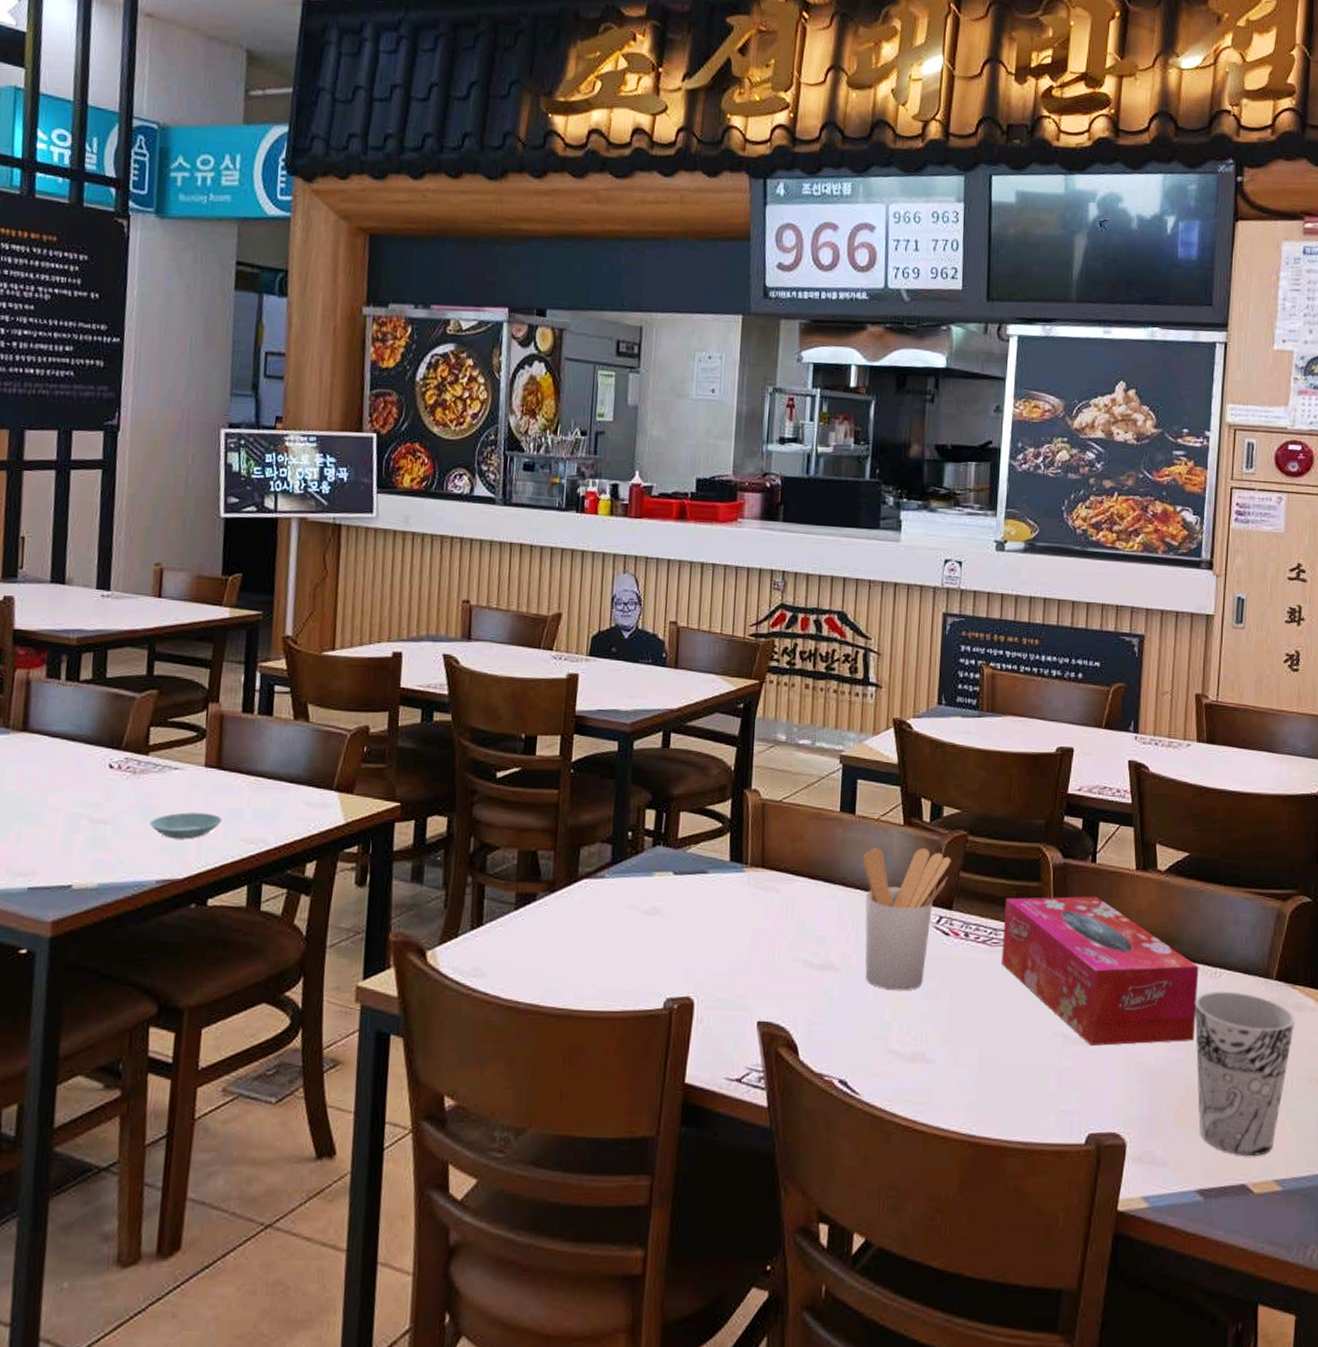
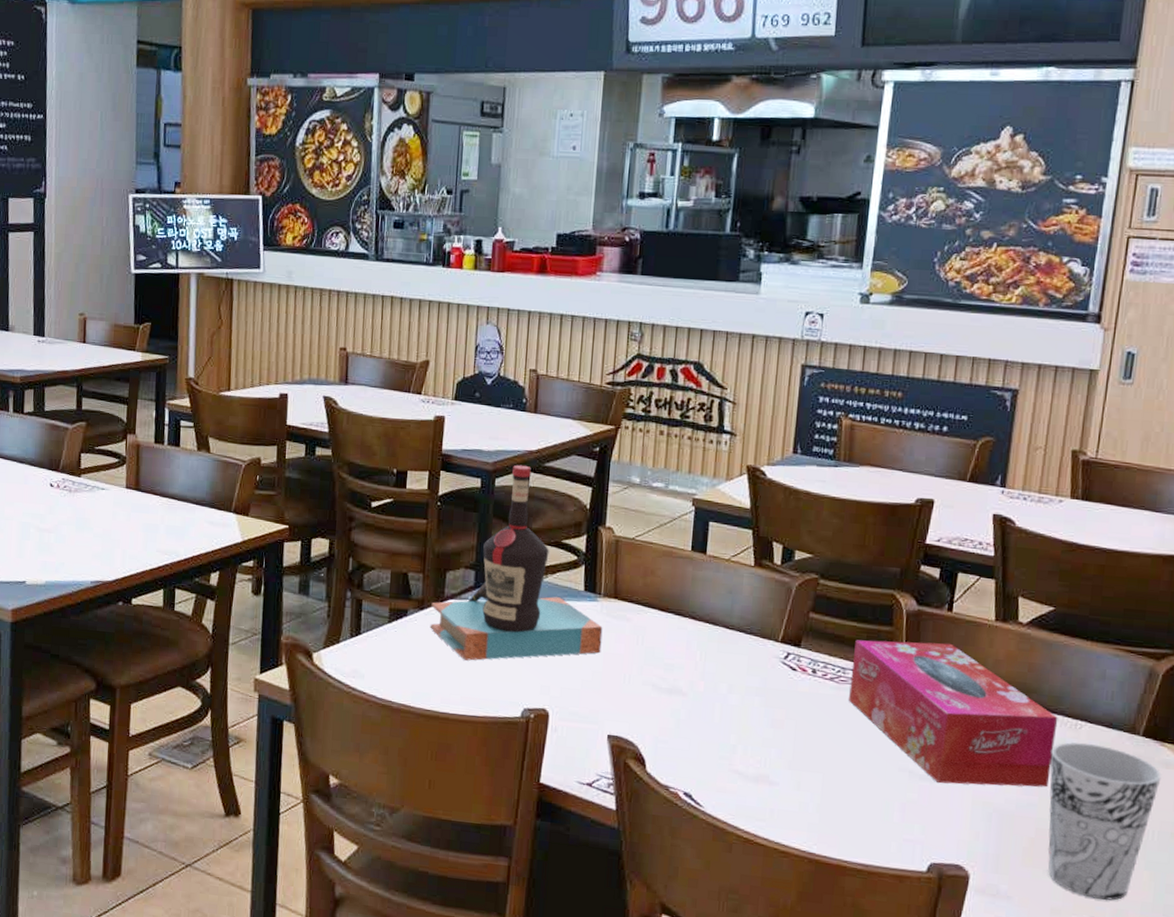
saucer: present [150,812,222,839] -> none [84,526,141,549]
bottle: none [562,725,750,948] -> present [430,464,603,661]
utensil holder: present [862,847,951,991] -> none [711,586,801,719]

